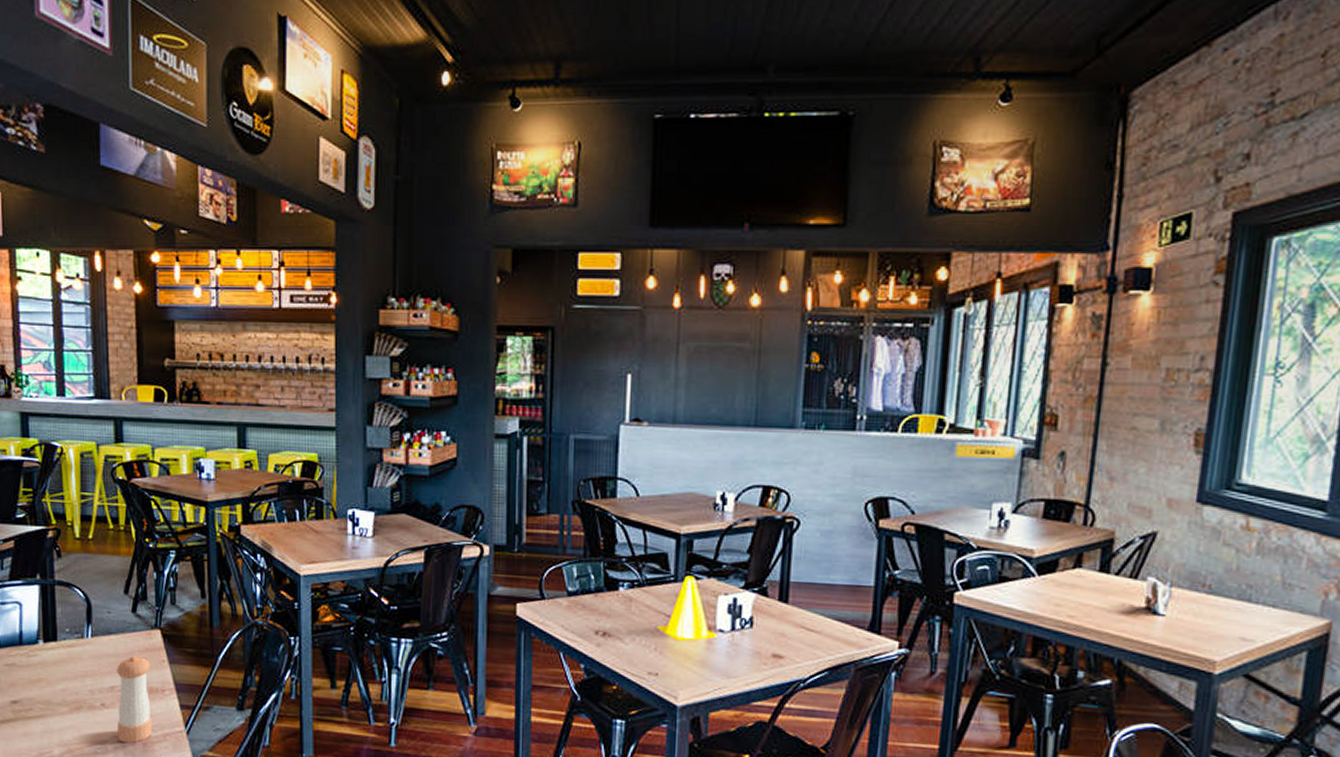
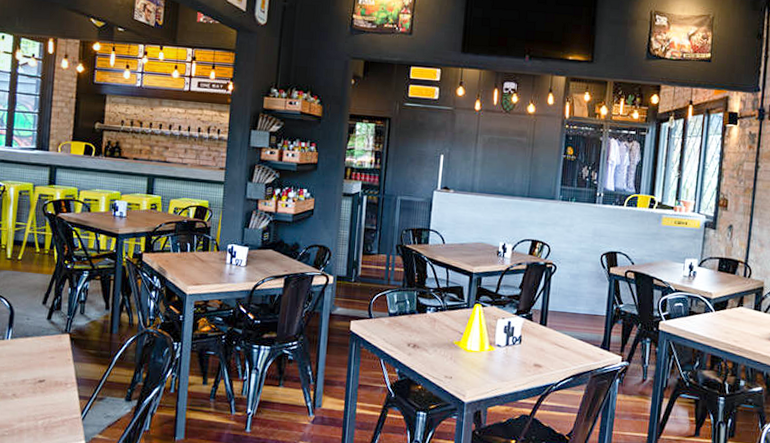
pepper shaker: present [117,655,152,744] -> none [24,354,58,428]

